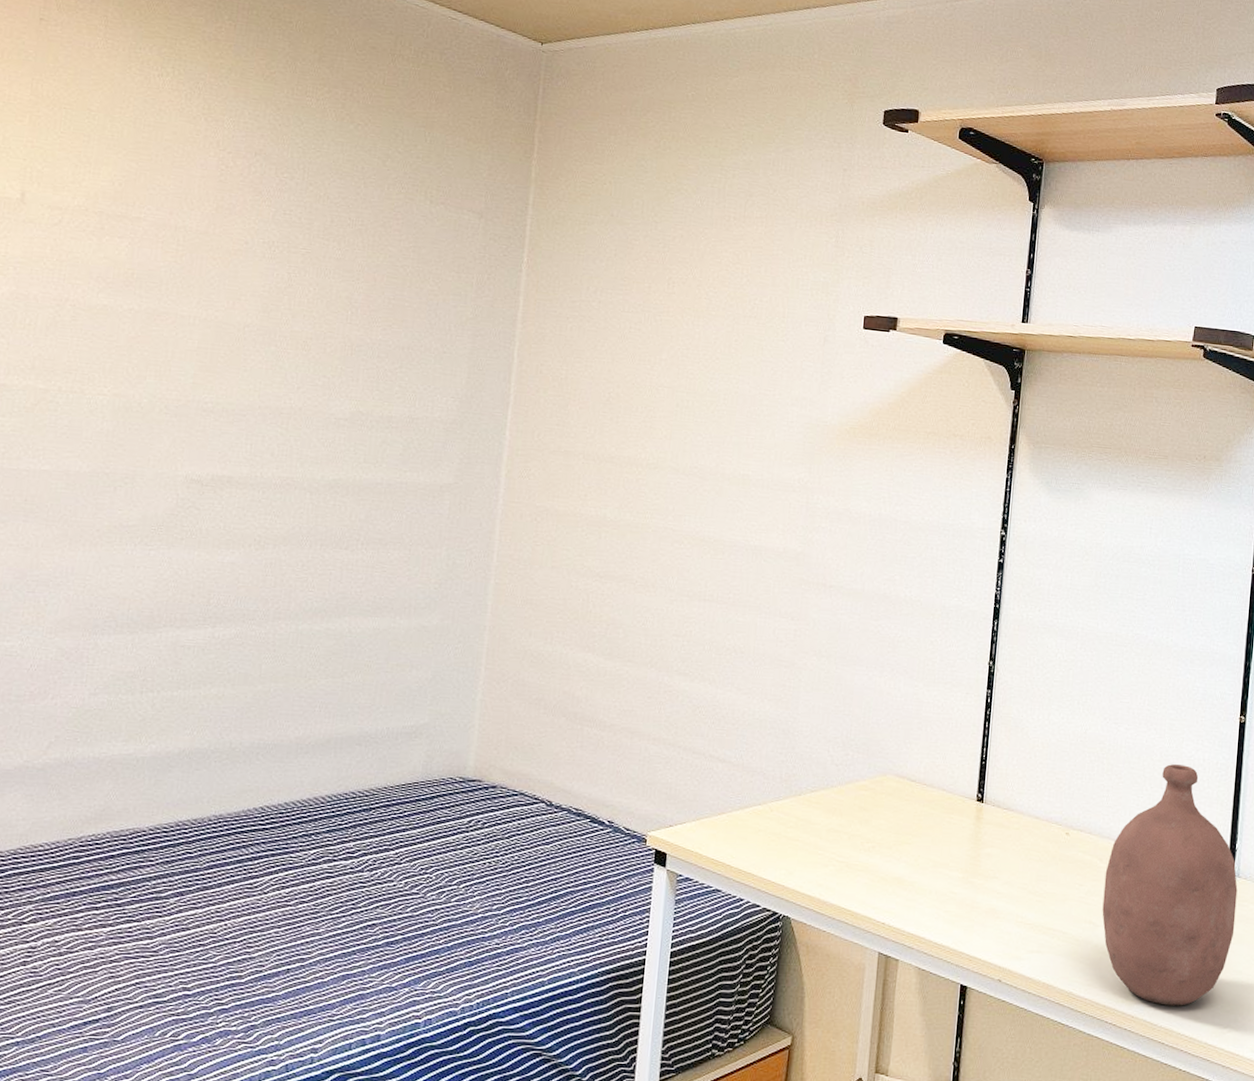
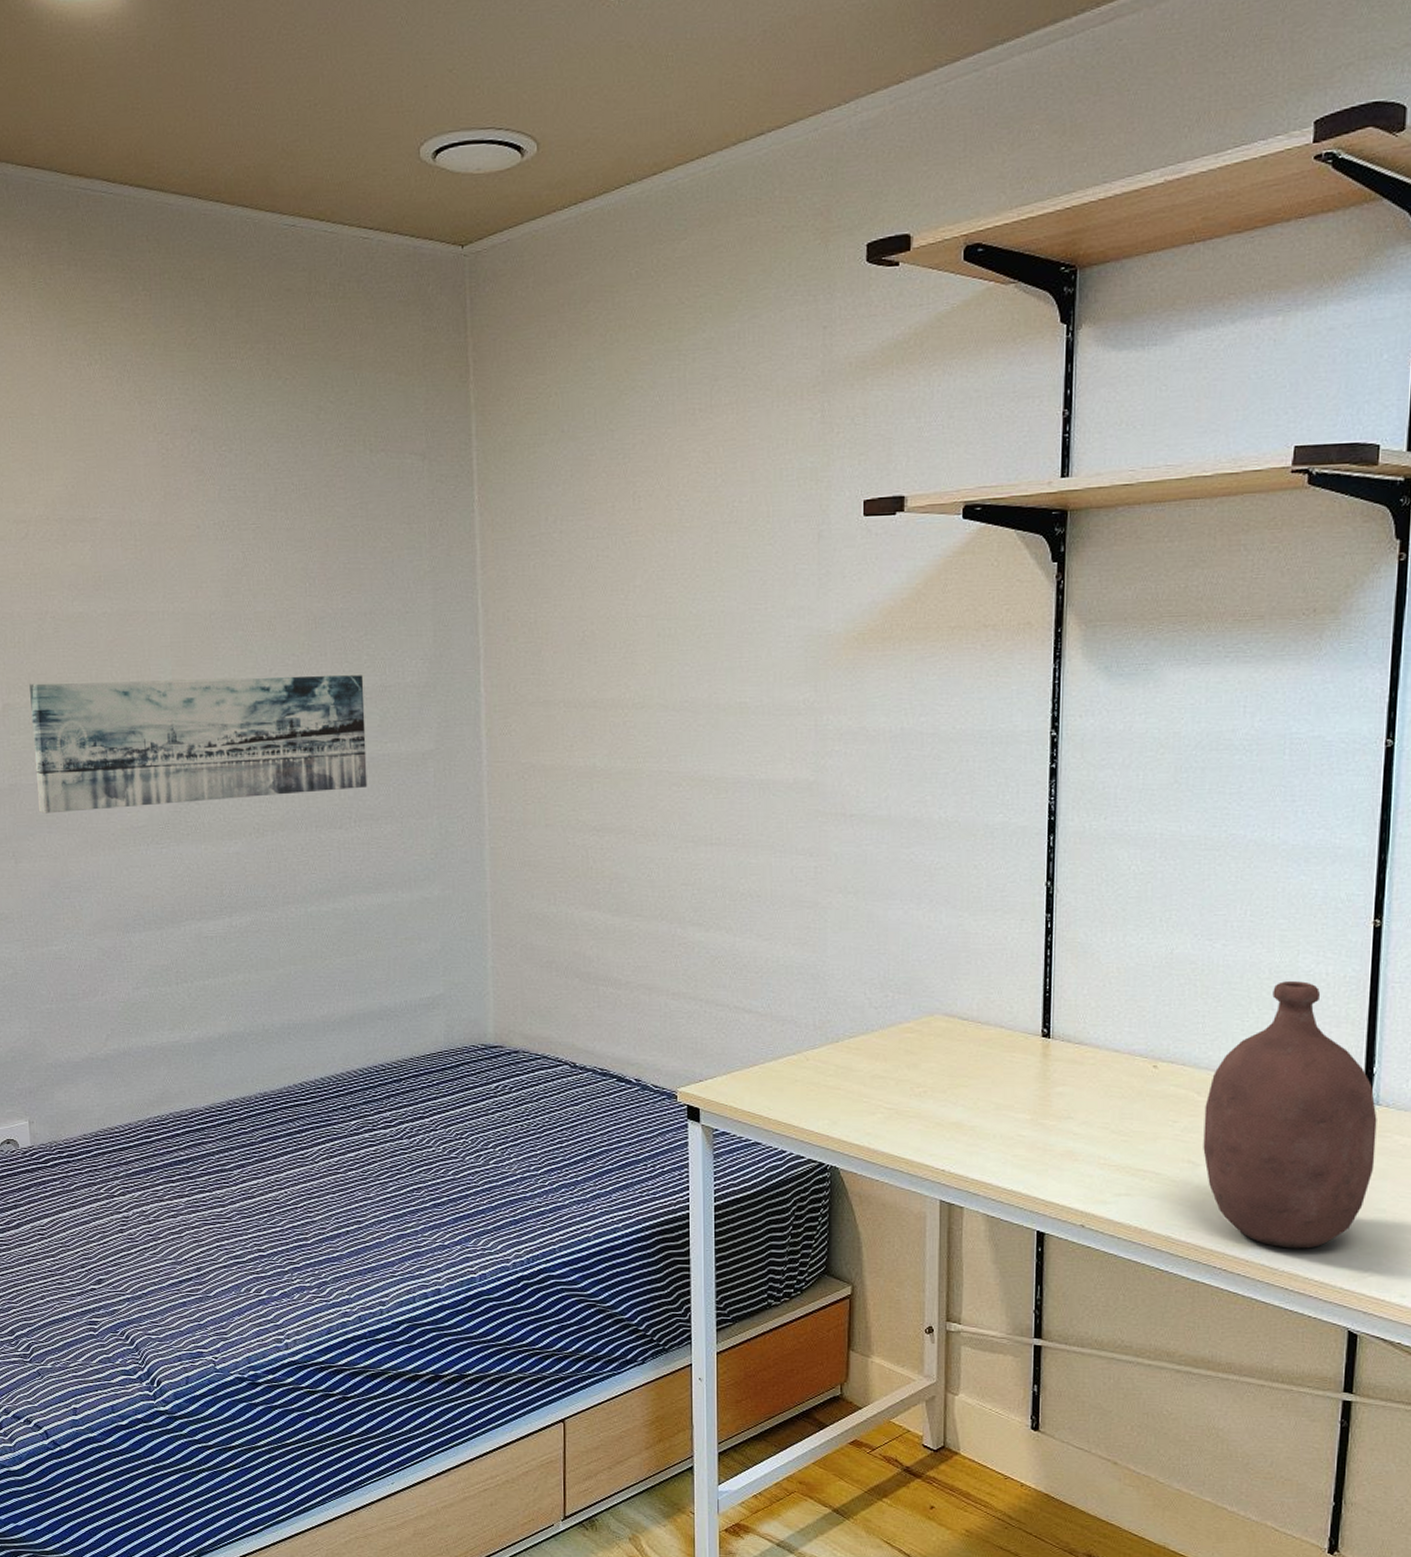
wall art: none [16,367,392,513] -> present [29,675,368,814]

